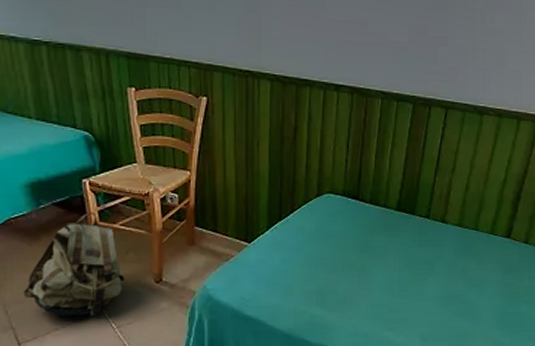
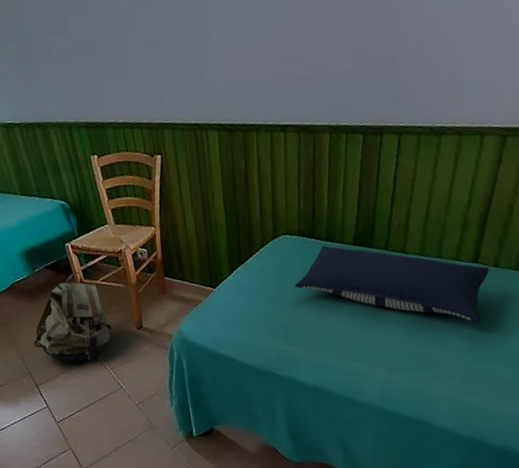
pillow: none [334,208,520,298] -> present [294,245,489,323]

